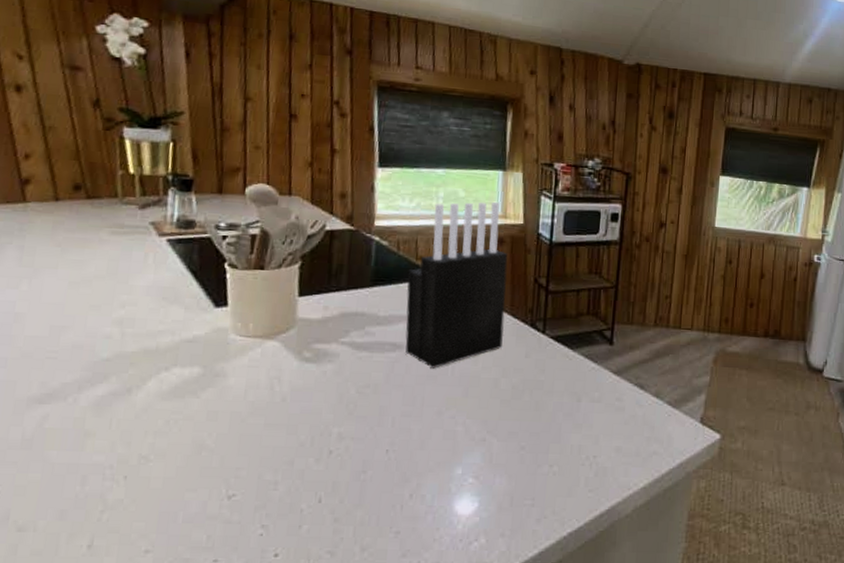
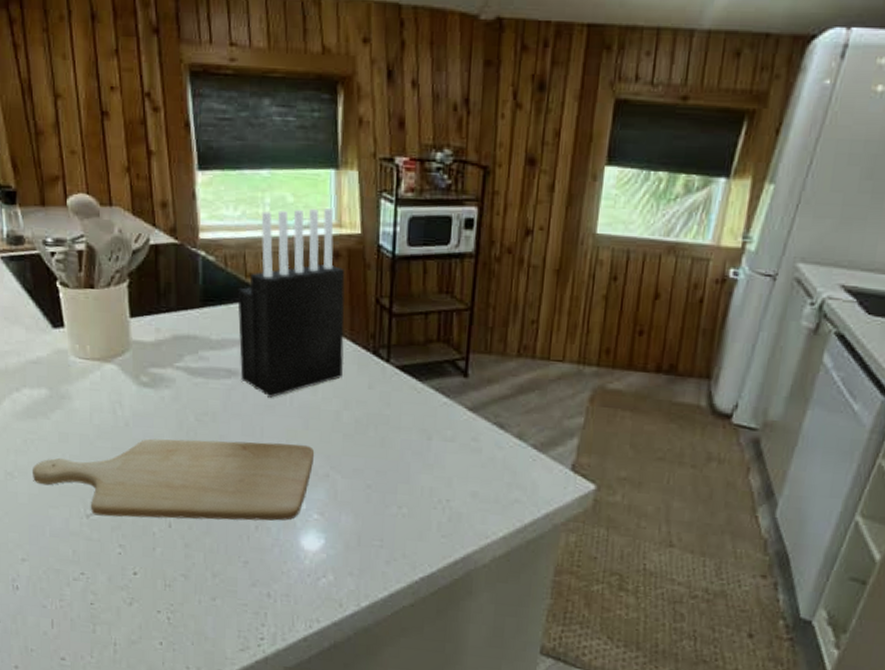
chopping board: none [170,411,473,496] -> present [31,438,315,521]

